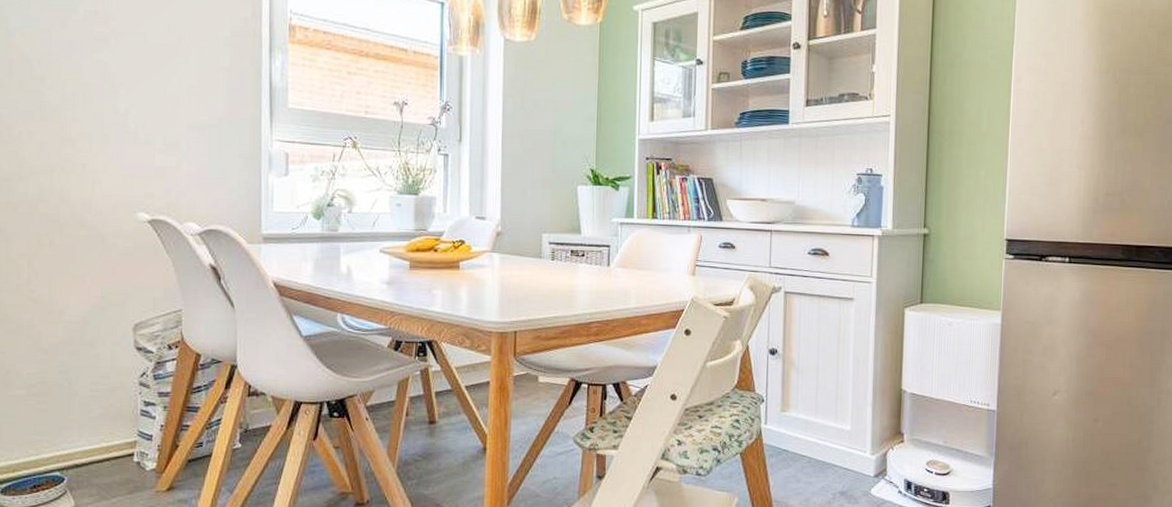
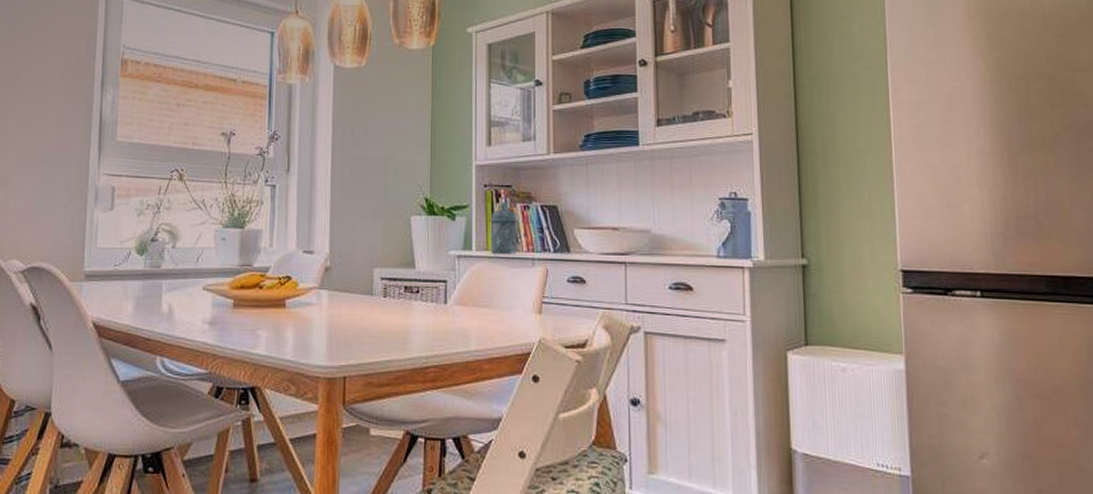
canister: none [651,174,676,222] -> present [490,202,518,255]

